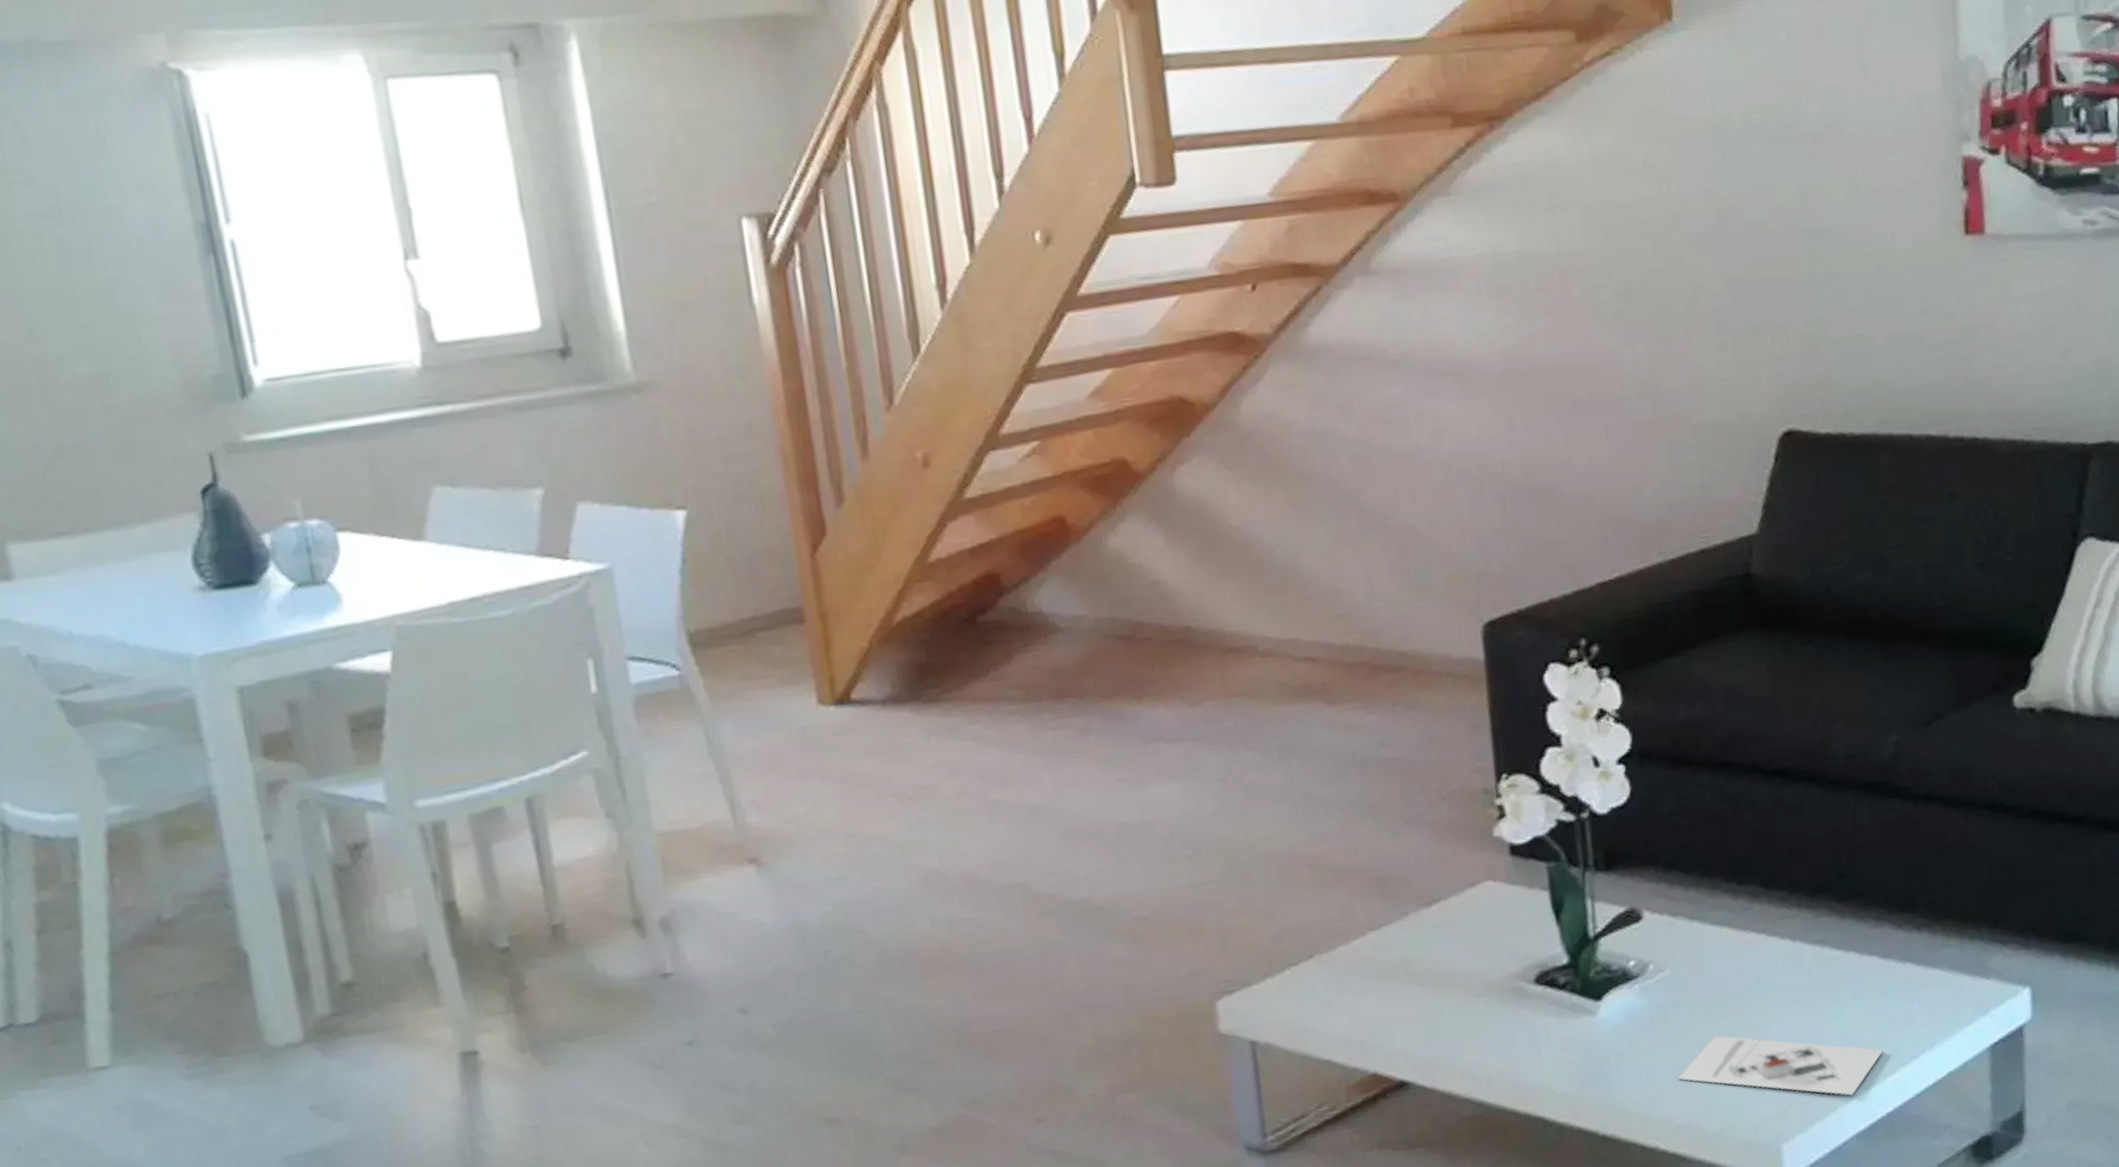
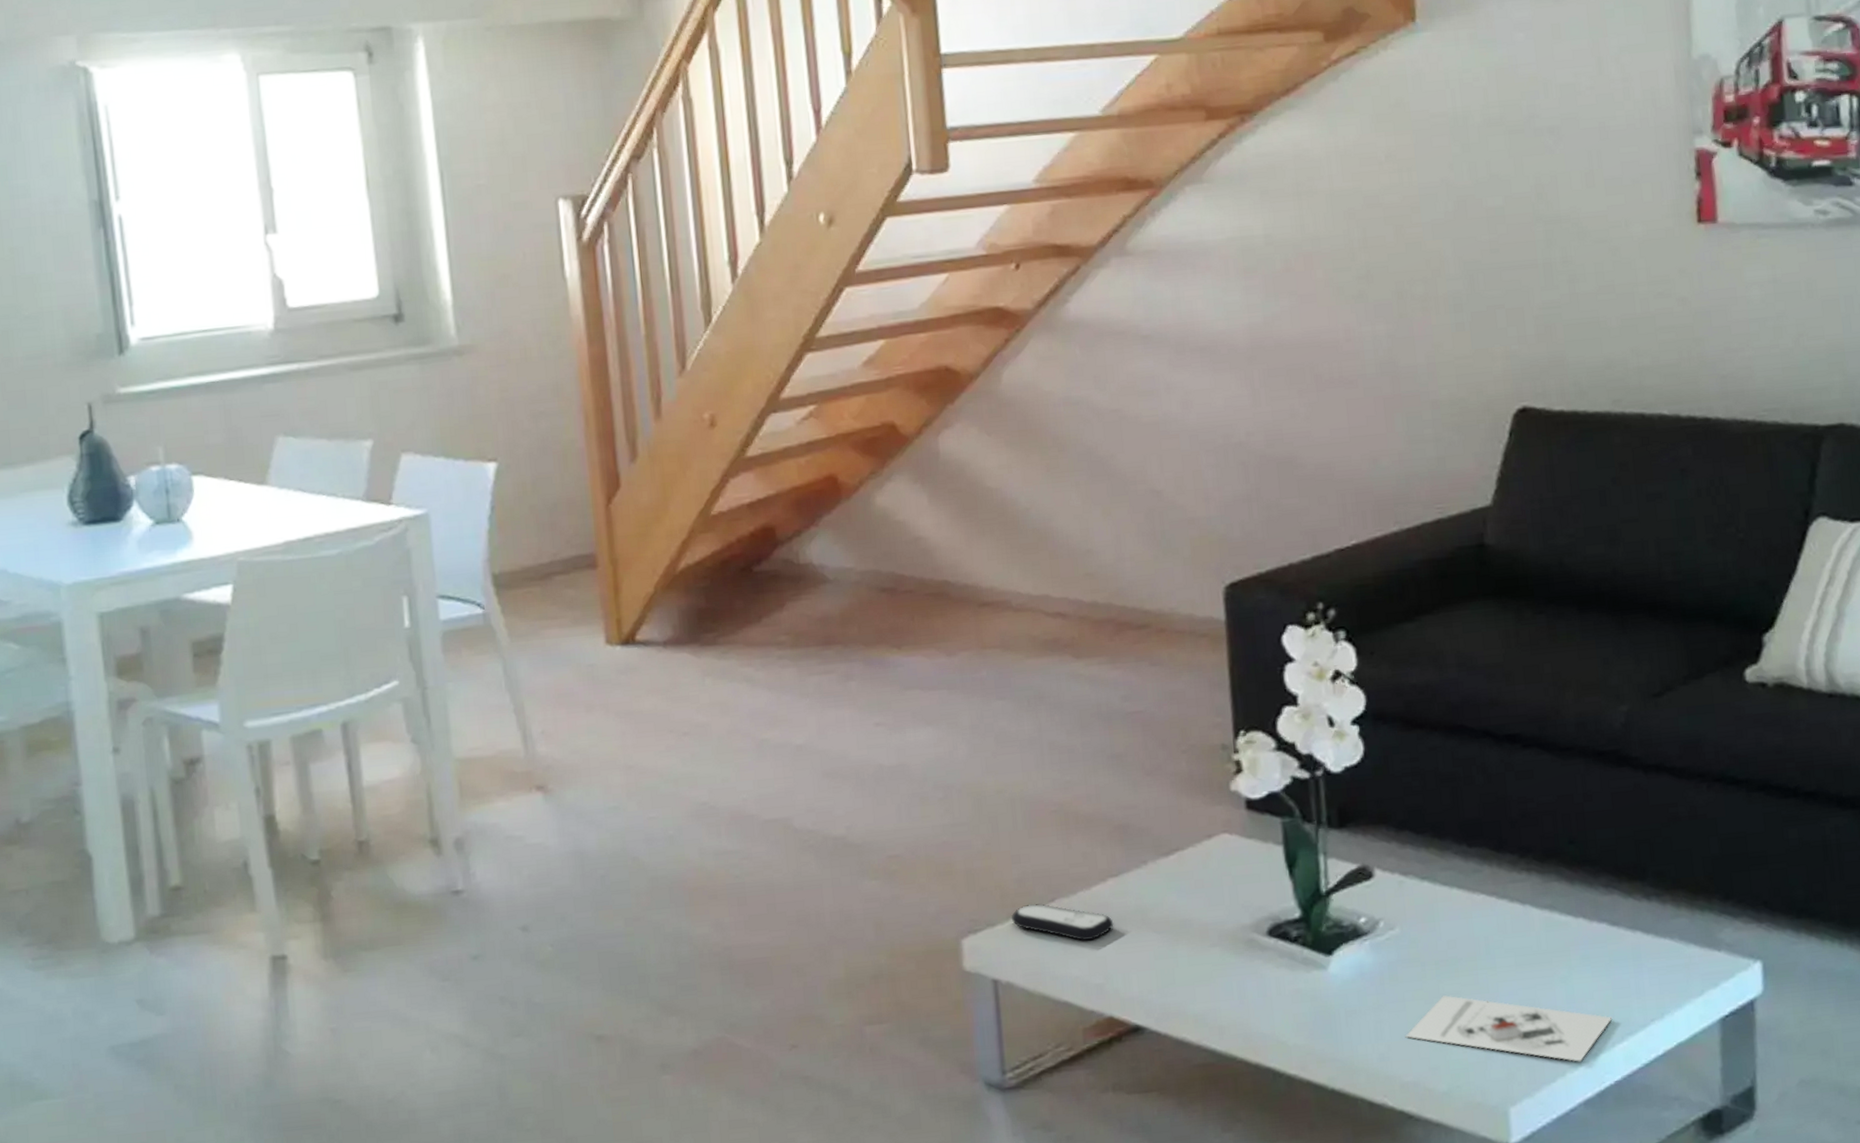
remote control: none [1267,960,1376,998] -> present [1011,903,1114,942]

